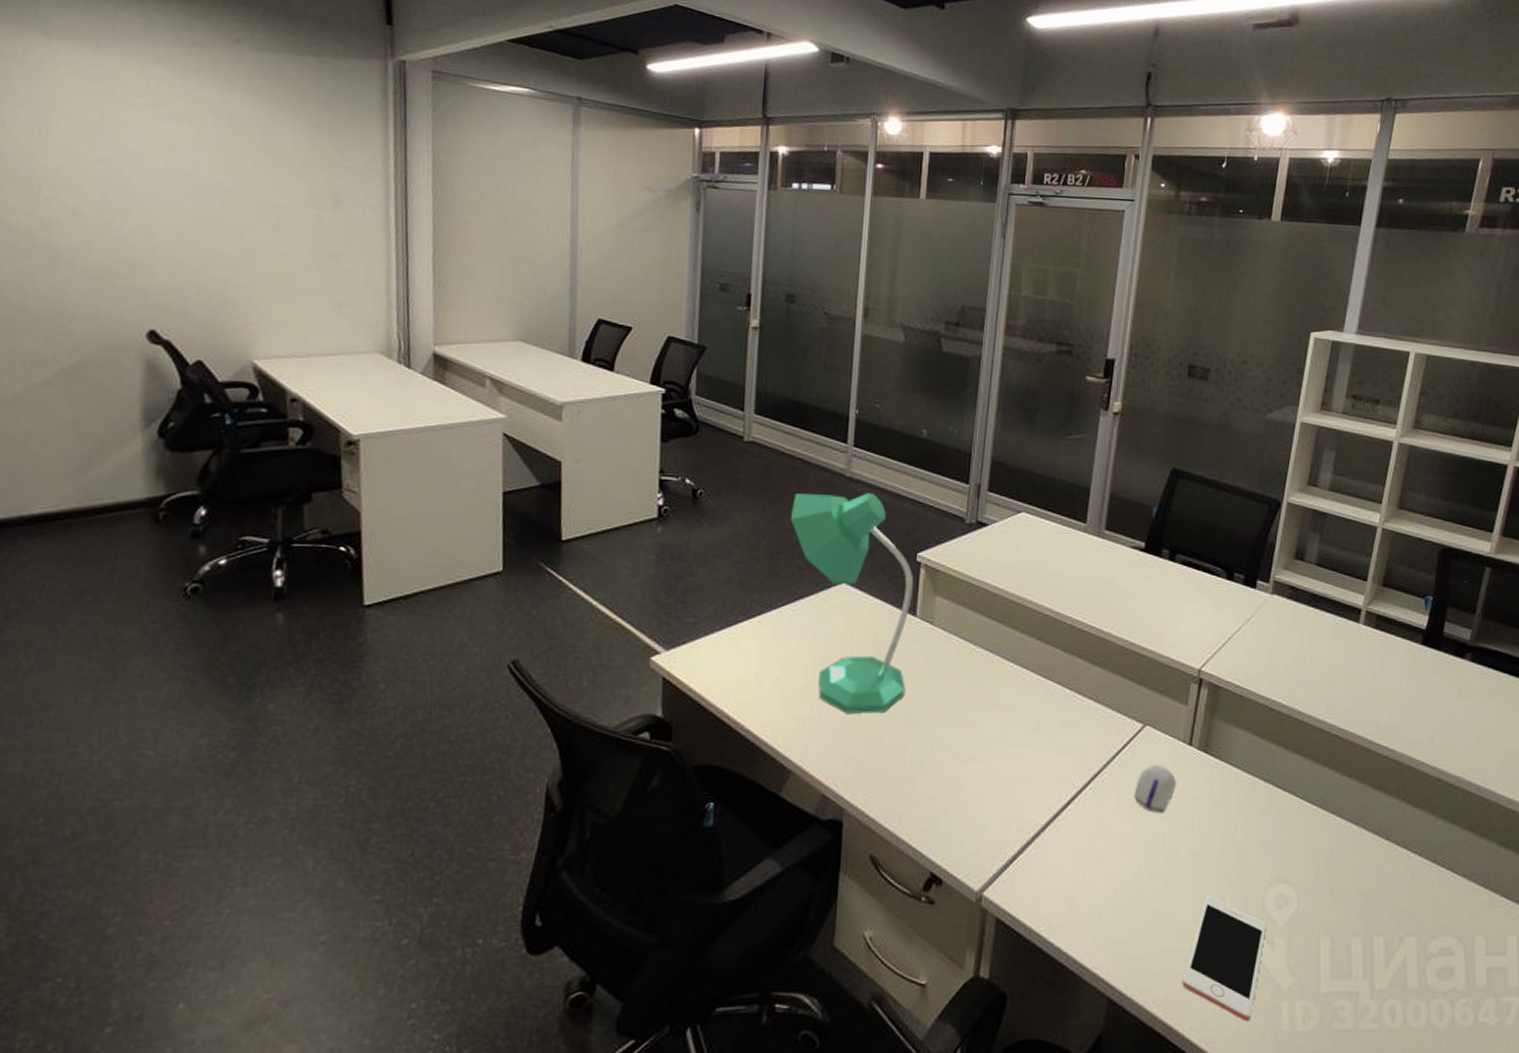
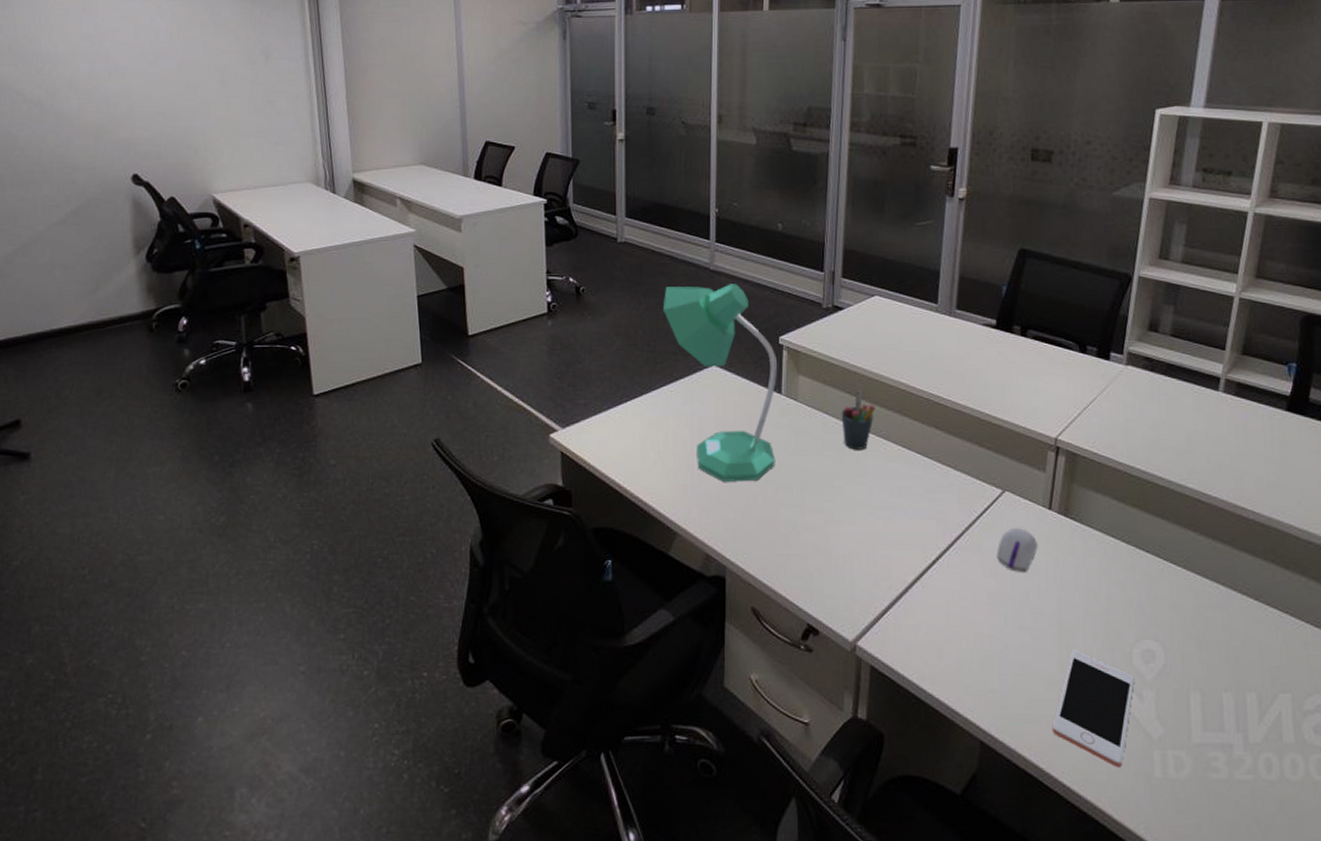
pen holder: none [979,615,1016,679] -> present [841,391,875,450]

